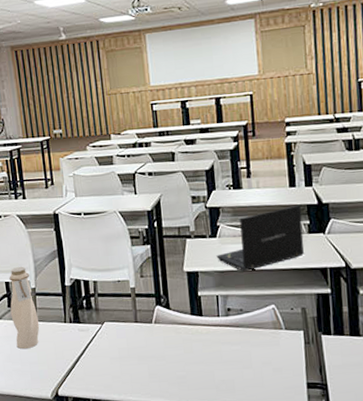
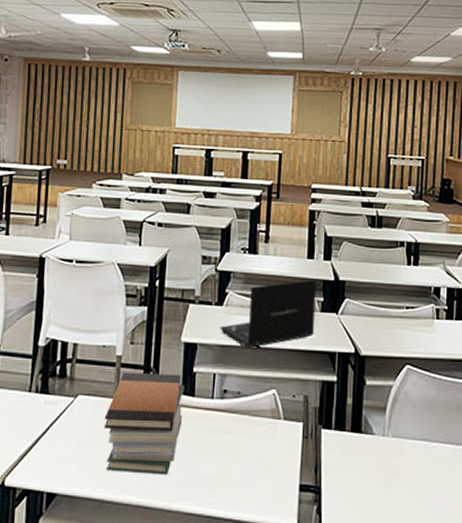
book stack: none [128,298,195,381] -> present [103,372,185,476]

